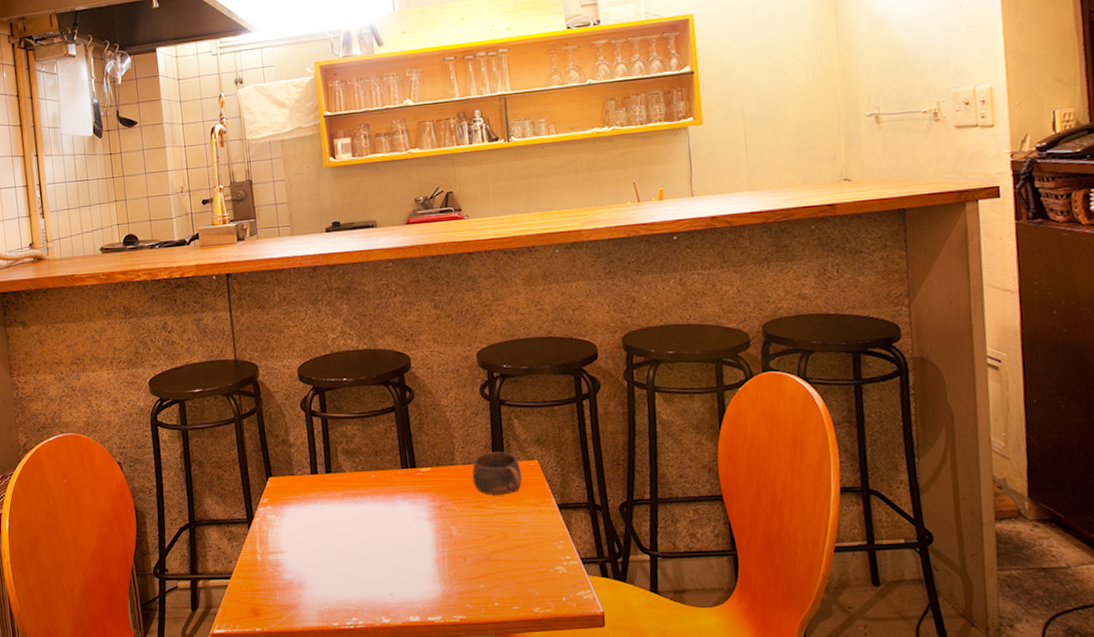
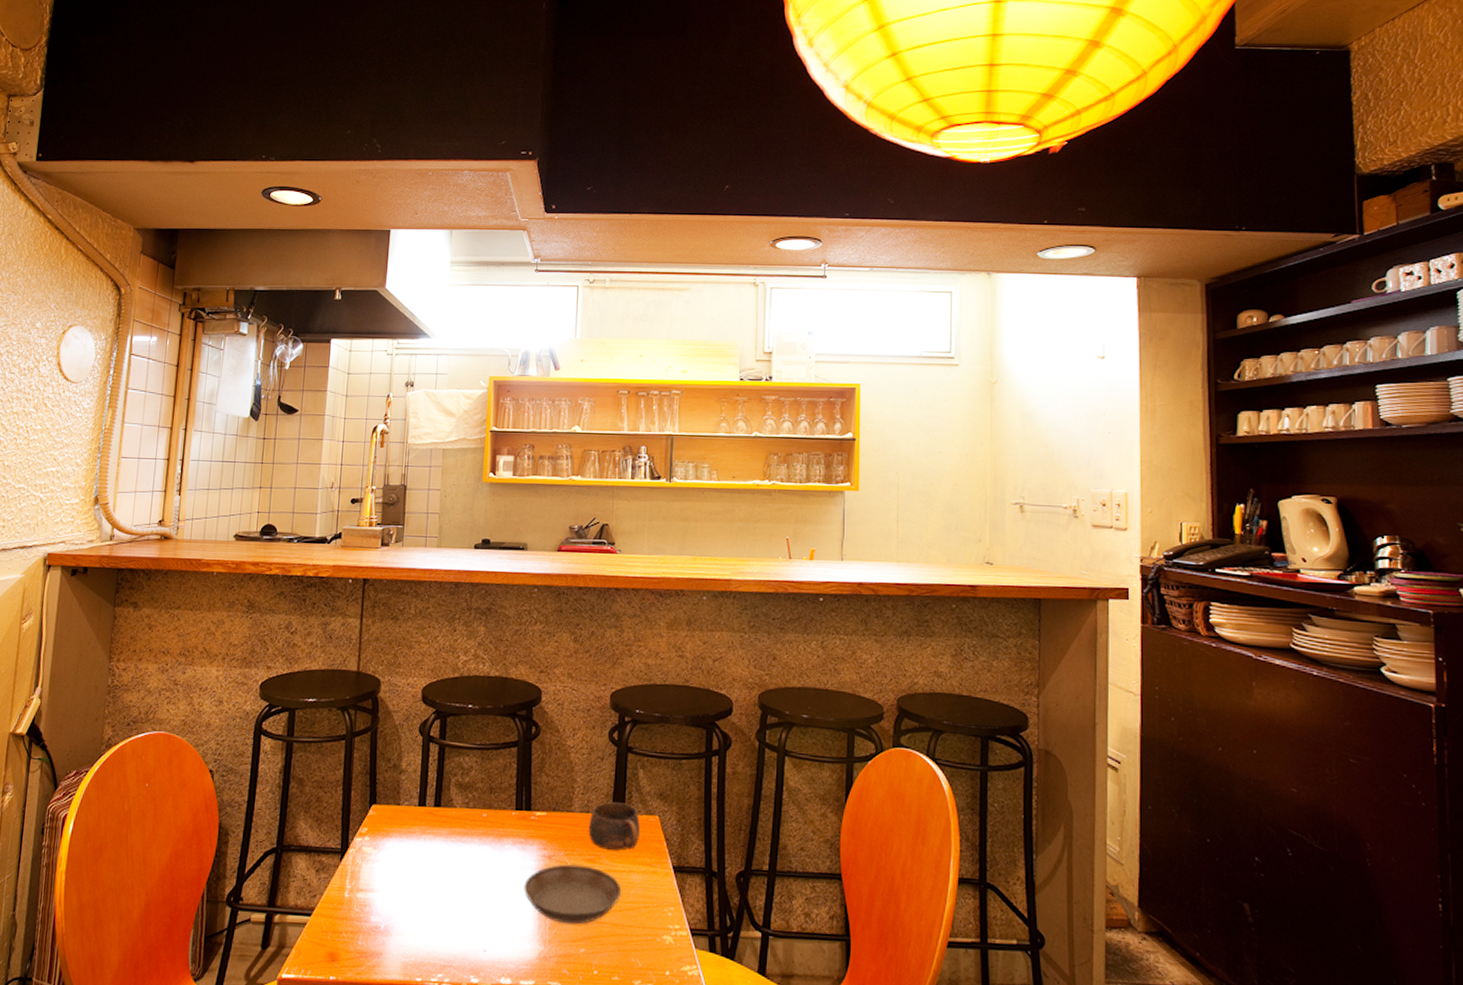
saucer: none [419,511,512,565] -> present [524,864,622,925]

